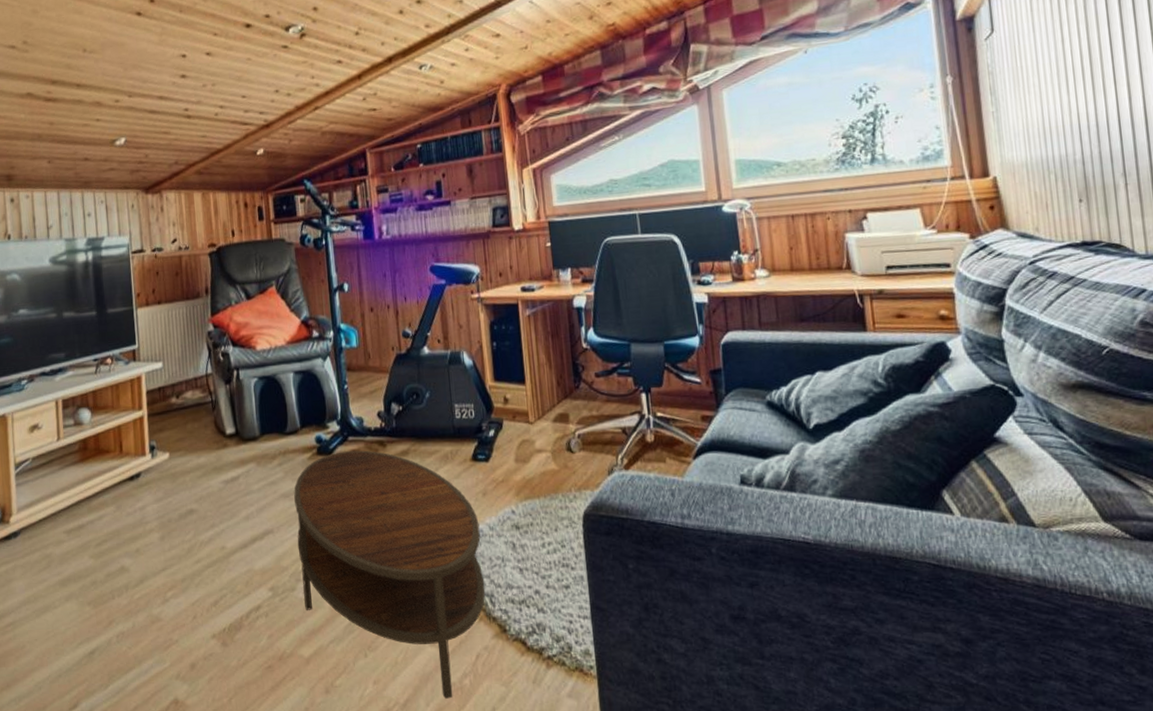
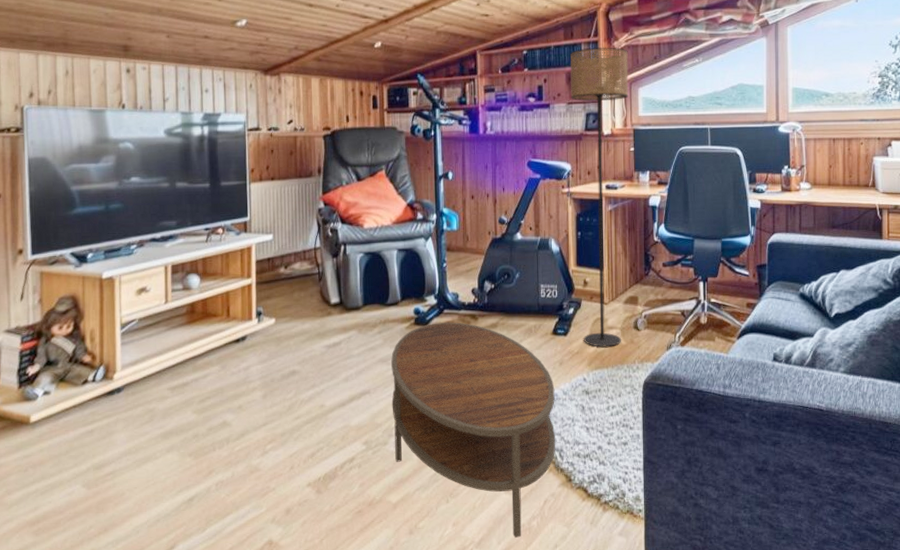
floor lamp: none [470,131,553,474] -> present [570,47,629,347]

